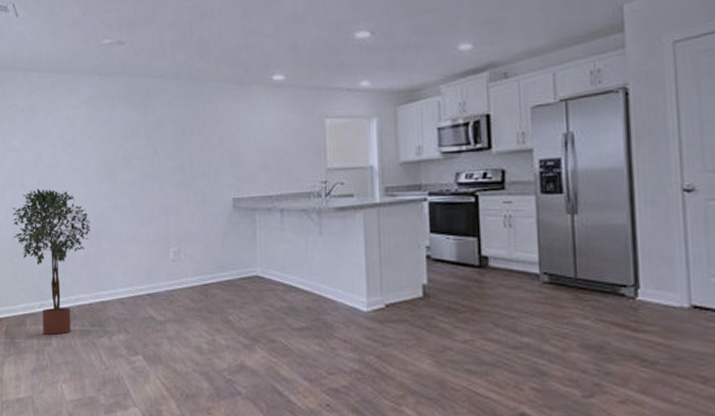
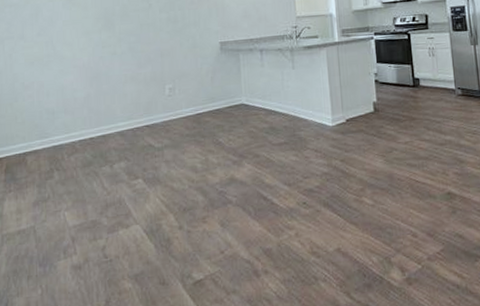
potted tree: present [13,189,90,335] -> none [12,39,90,169]

